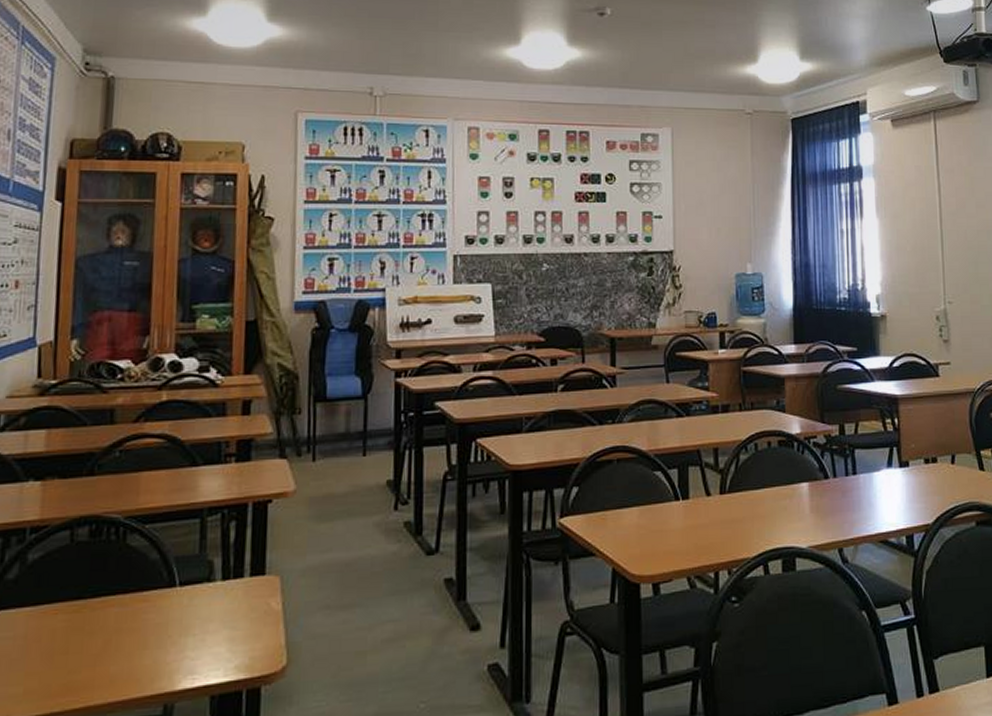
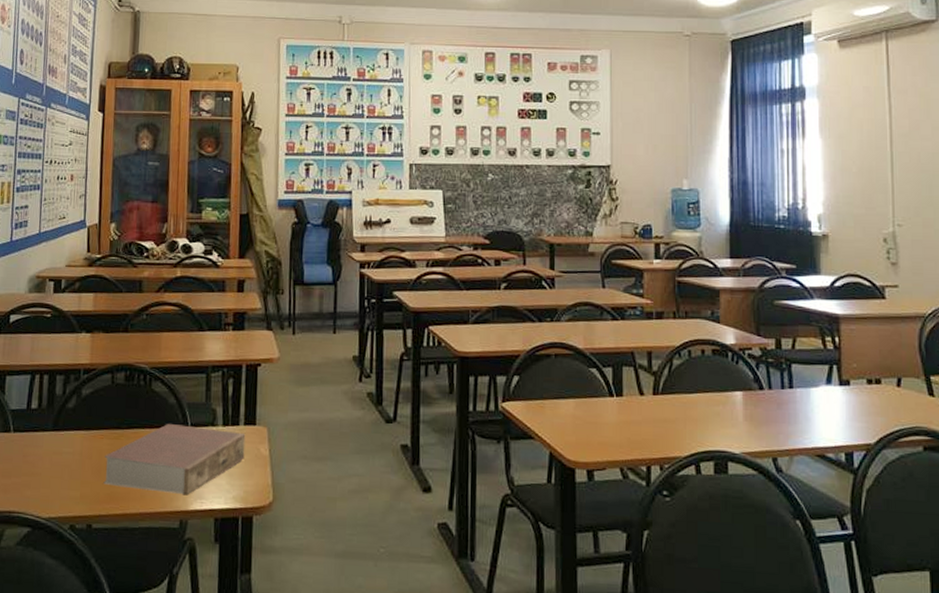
book: none [57,584,252,674] -> present [103,424,246,496]

